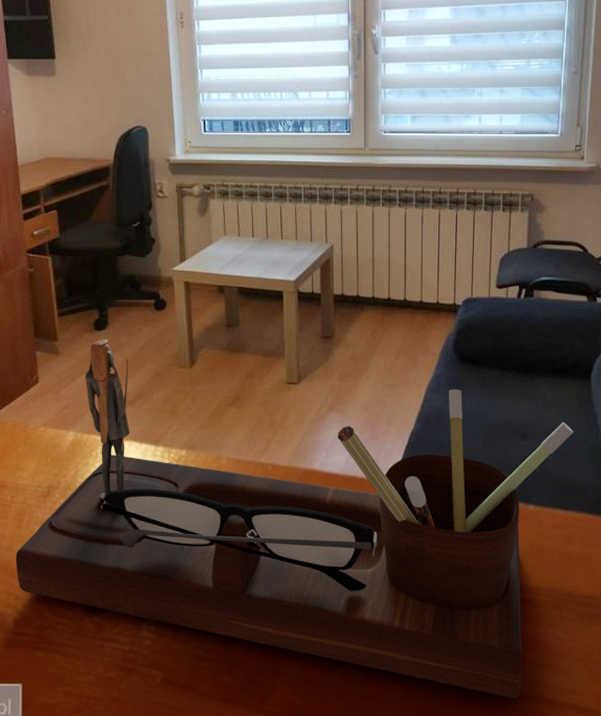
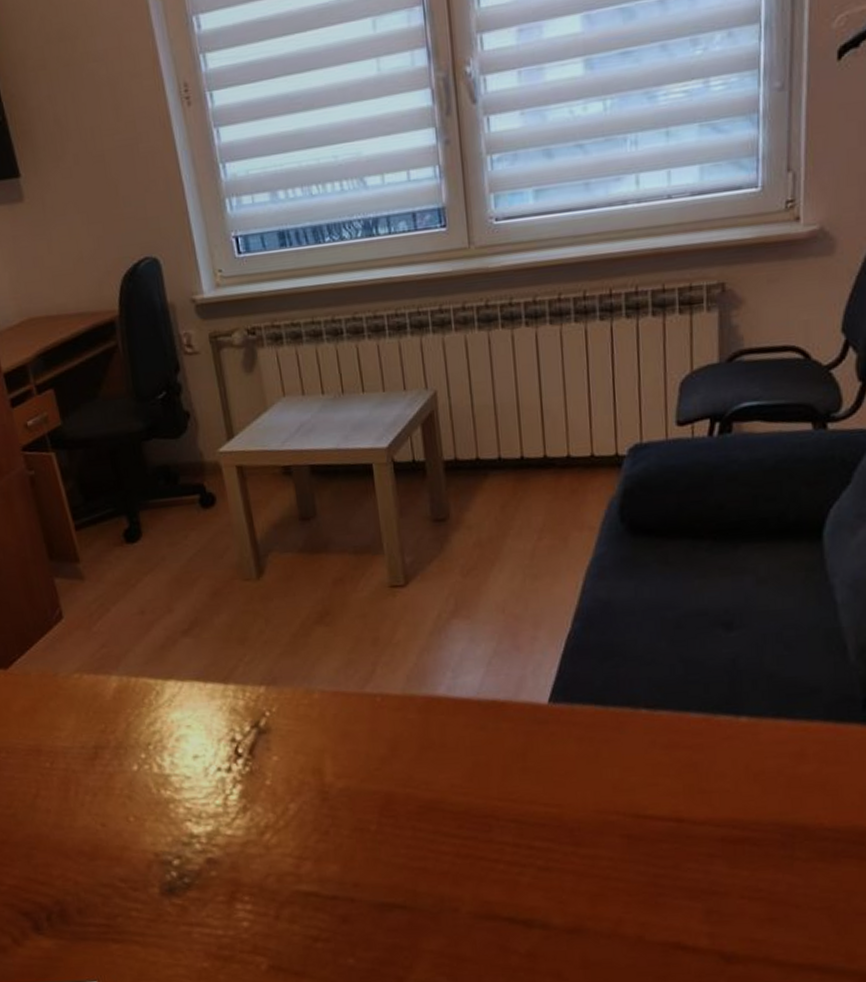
desk organizer: present [15,339,574,698] -> none [66,553,801,962]

